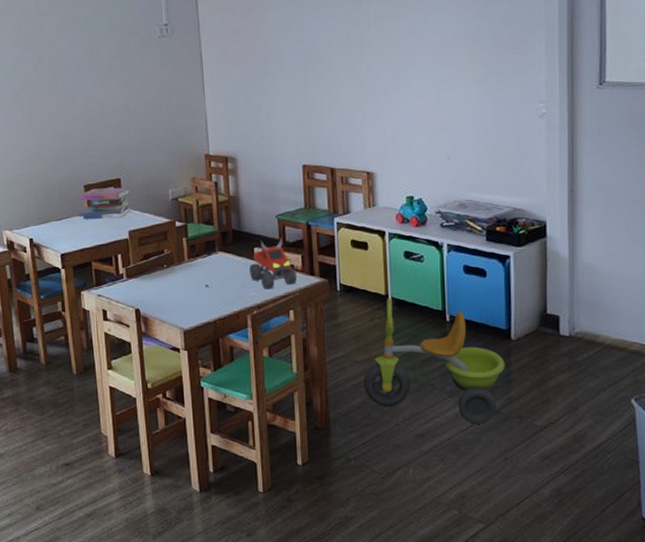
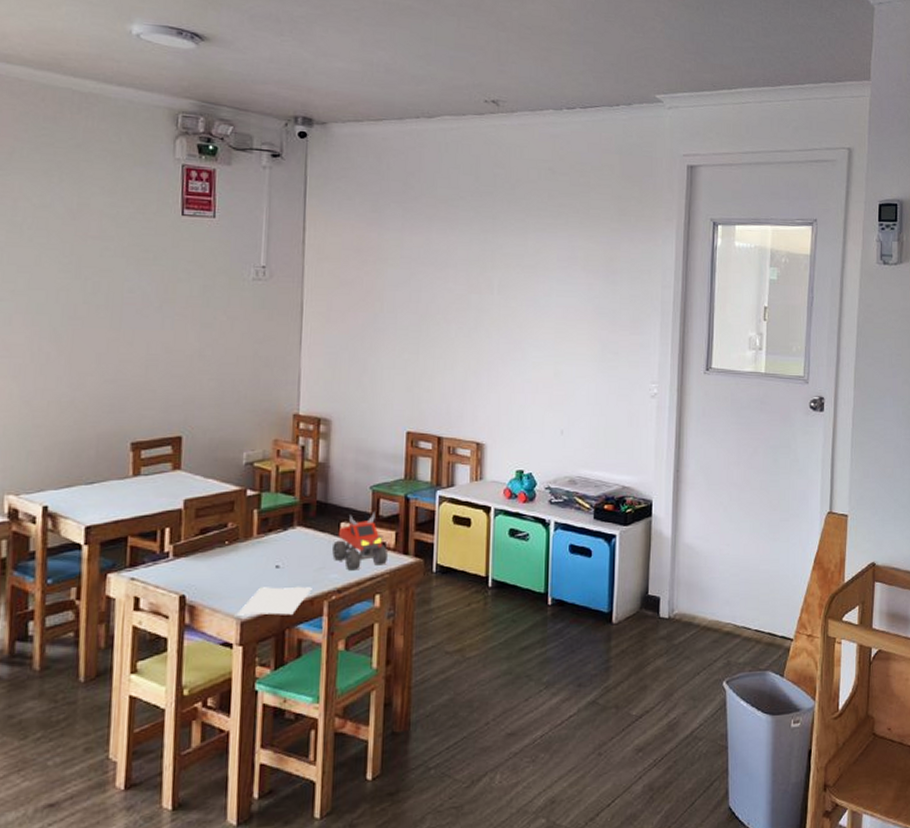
books: present [79,187,131,220] -> none [119,447,192,485]
paper sheet: none [180,302,237,326] -> present [237,586,312,616]
tricycle: present [363,298,505,424] -> none [452,579,605,718]

